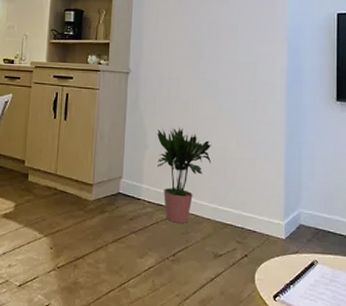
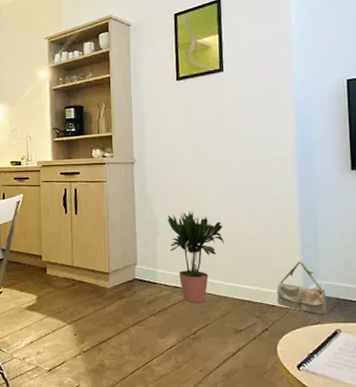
bag: none [257,187,305,245] -> present [276,261,327,316]

